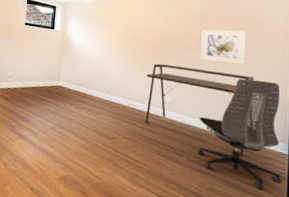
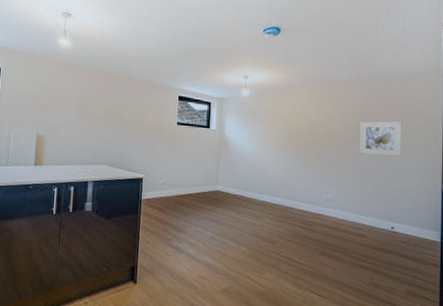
desk: present [145,63,255,157] -> none [307,160,410,248]
office chair: present [197,78,283,190] -> none [358,170,436,278]

